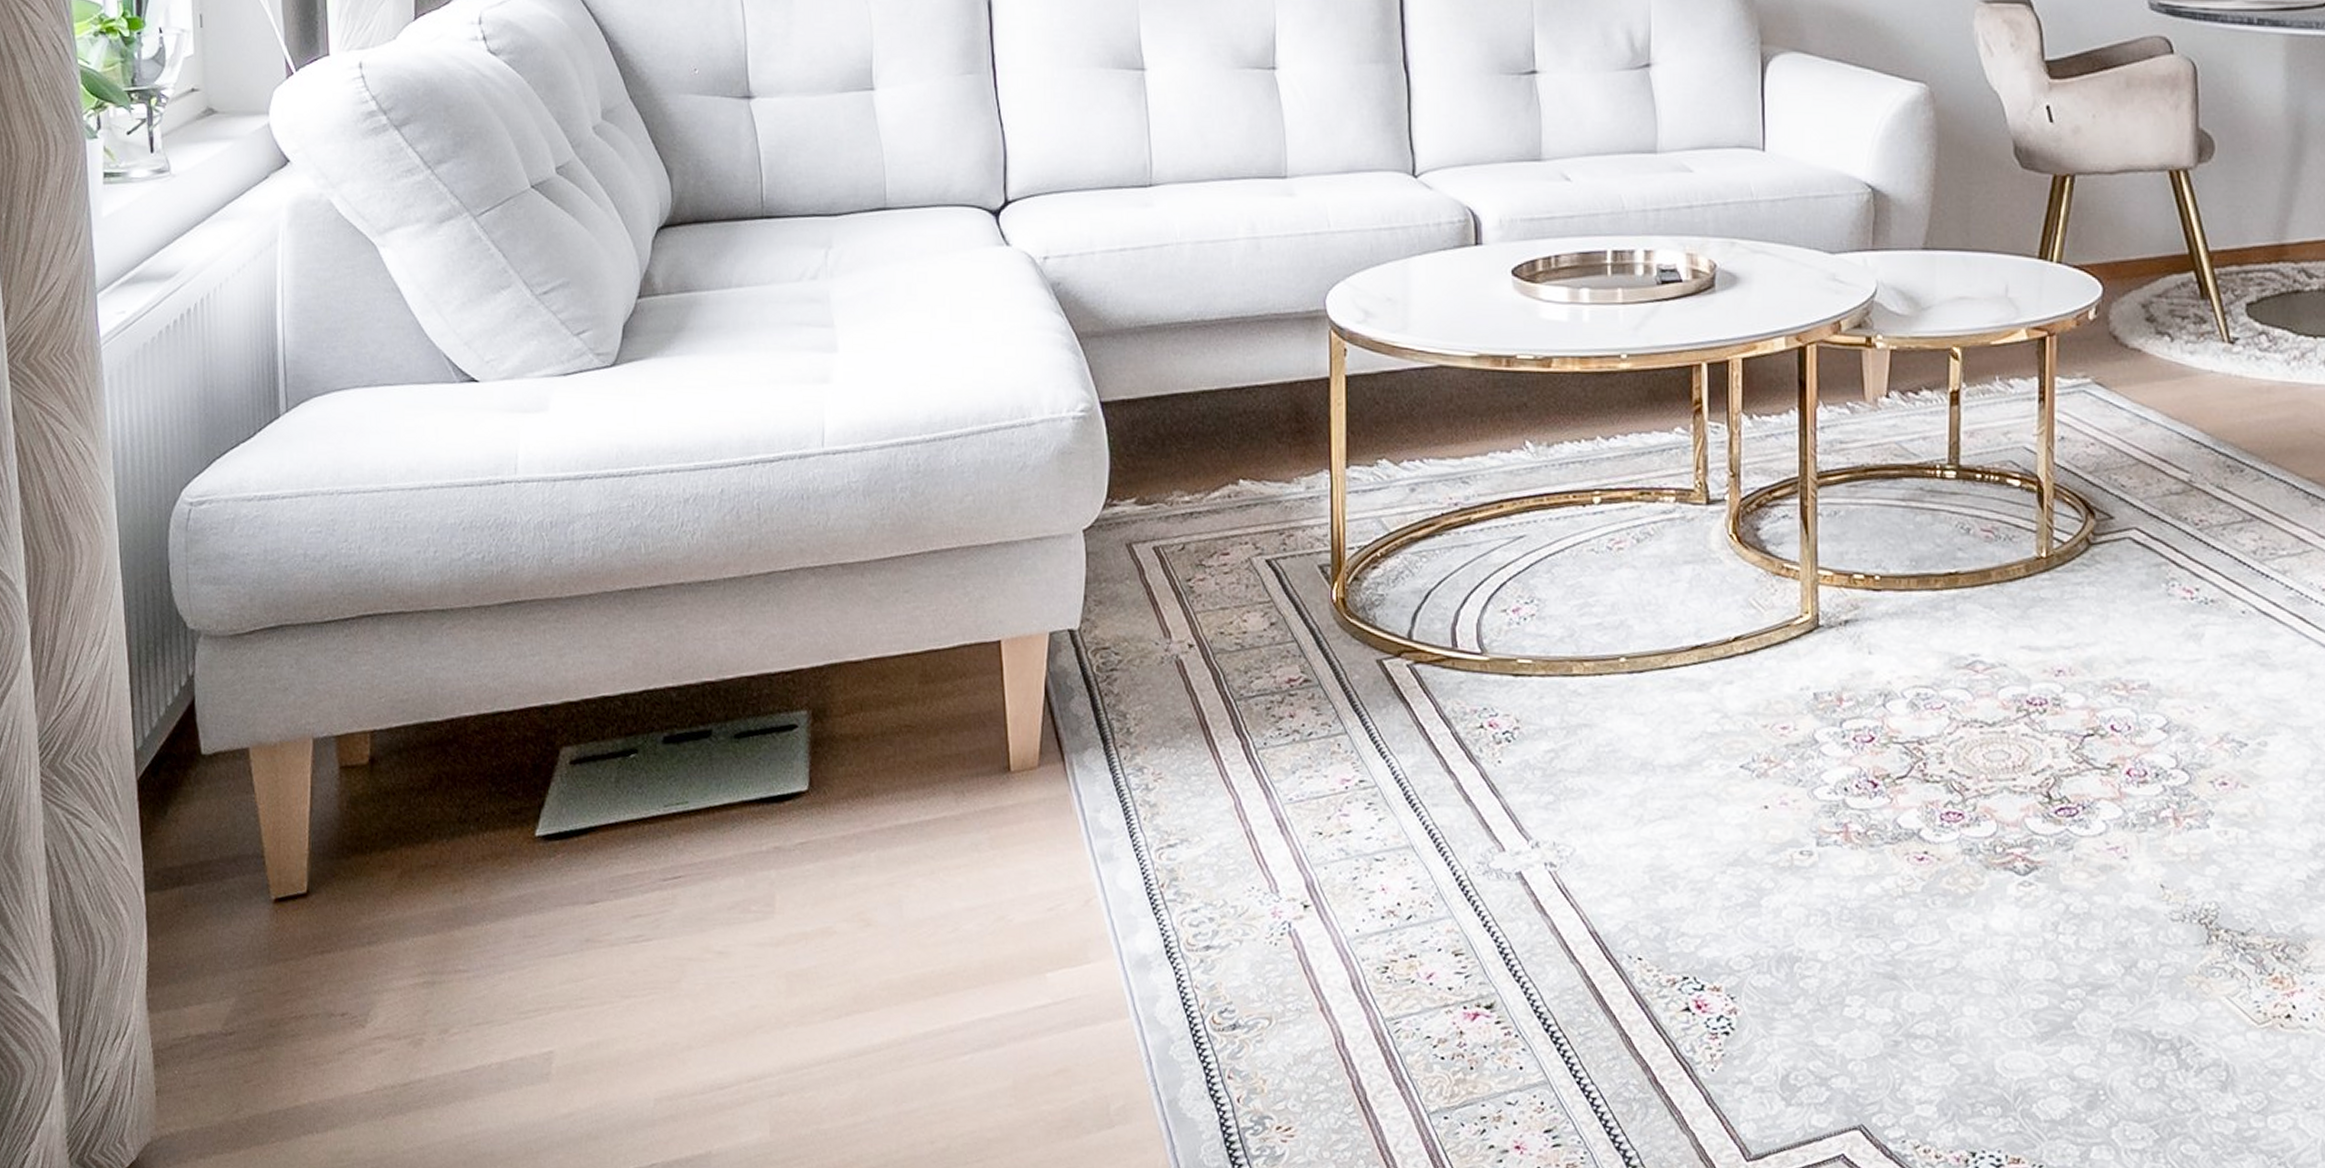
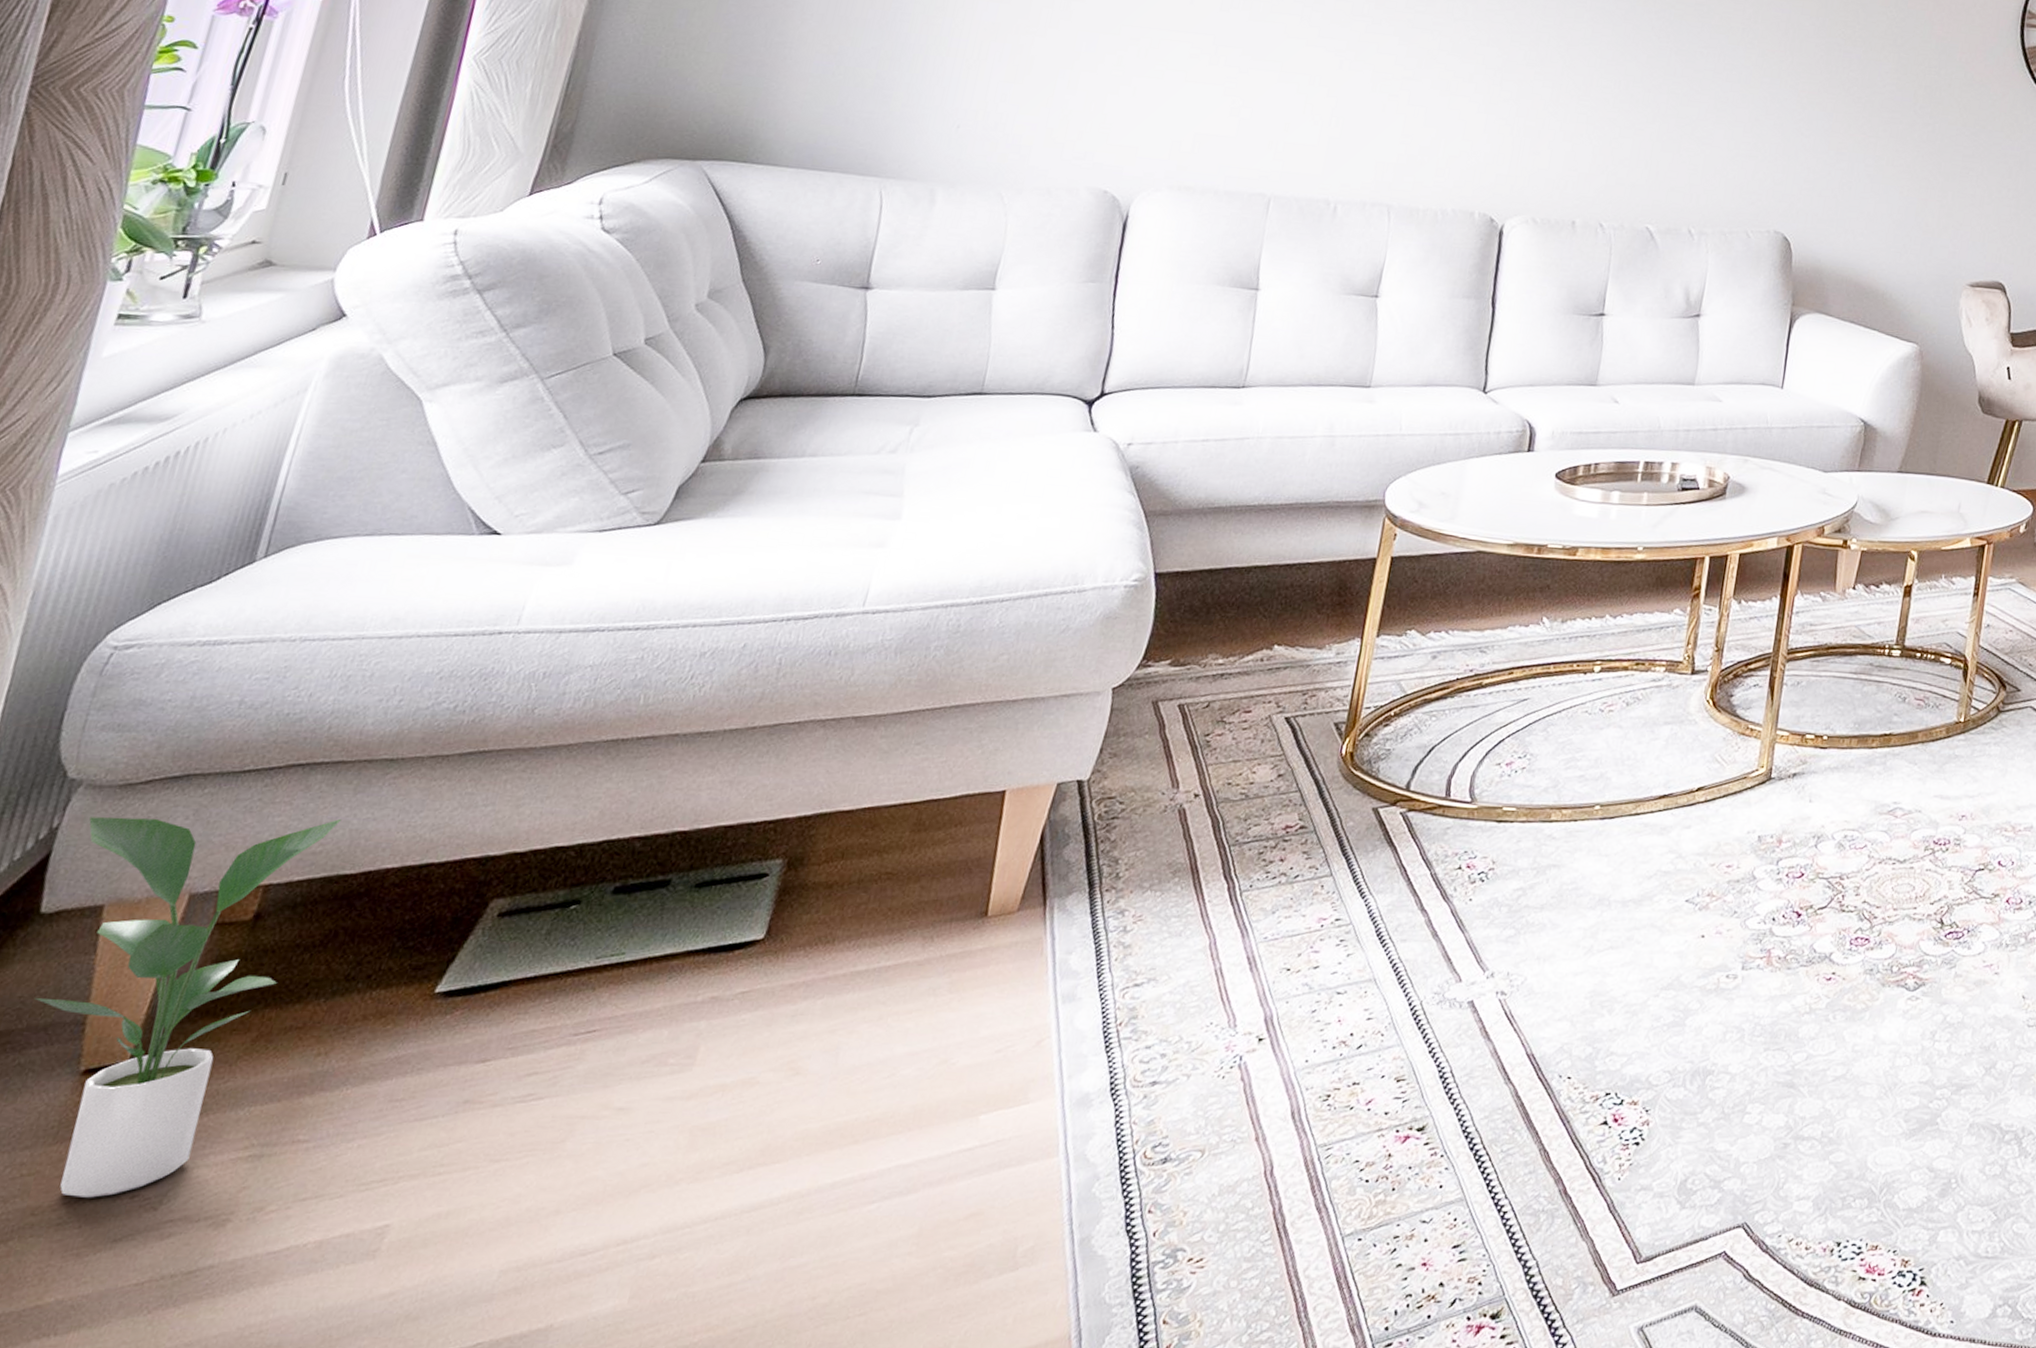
potted plant: none [216,665,417,1014] -> present [35,817,342,1198]

